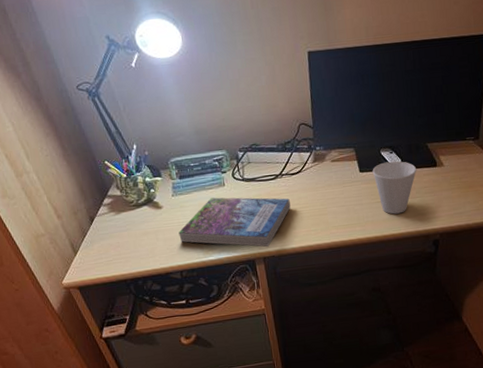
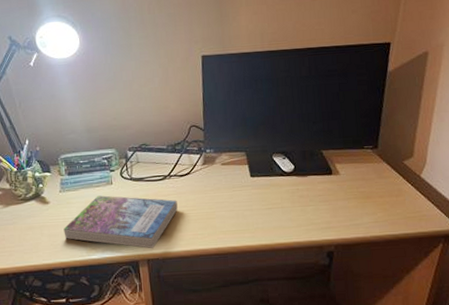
cup: present [372,161,417,215] -> none [263,167,311,222]

